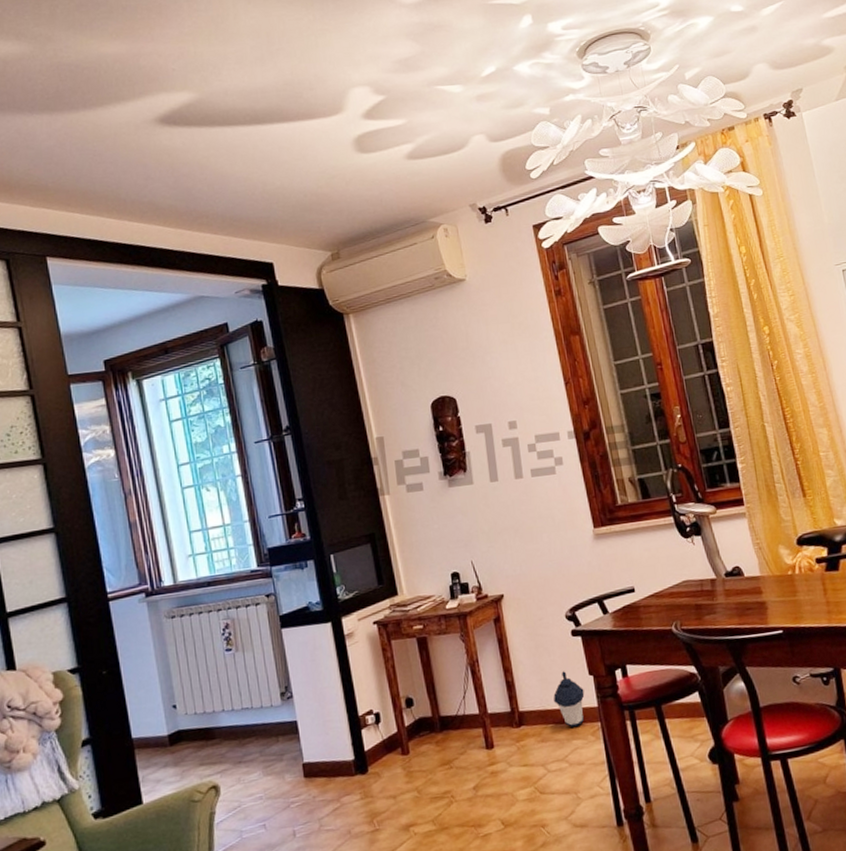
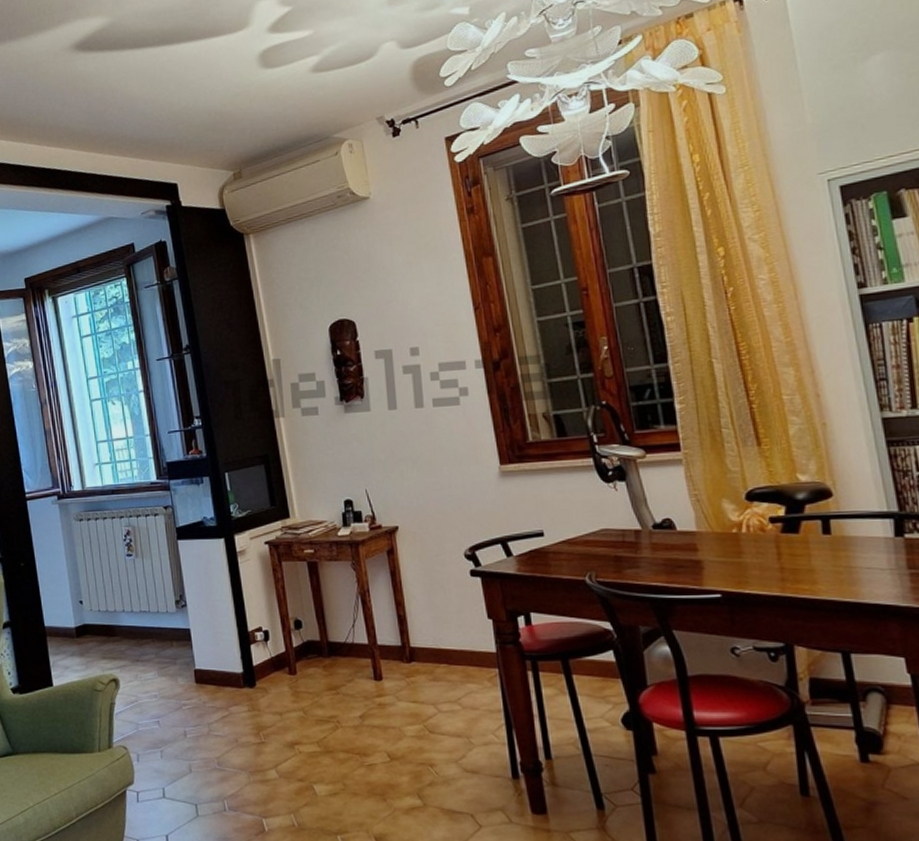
lantern: present [553,671,585,727] -> none [448,611,482,670]

